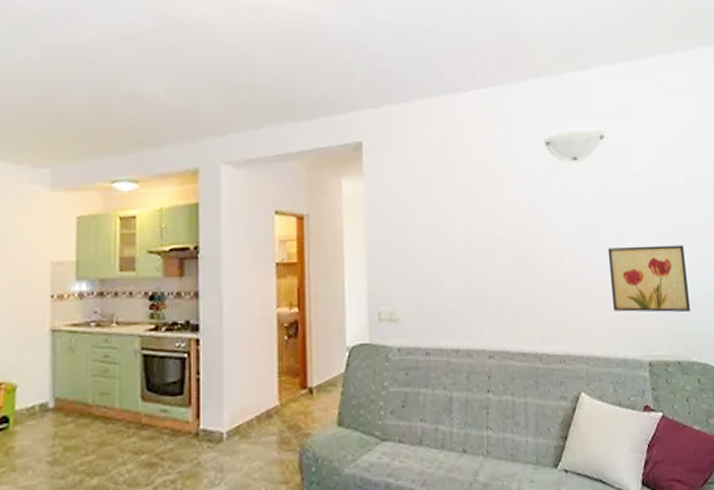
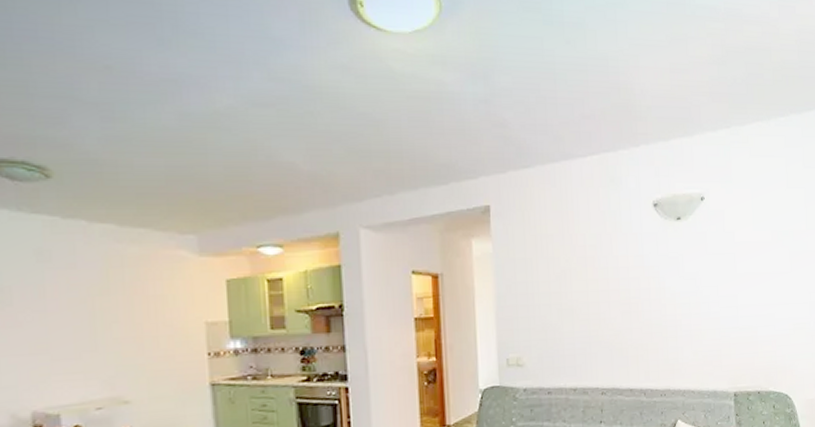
wall art: present [607,245,691,313] -> none [704,293,771,352]

